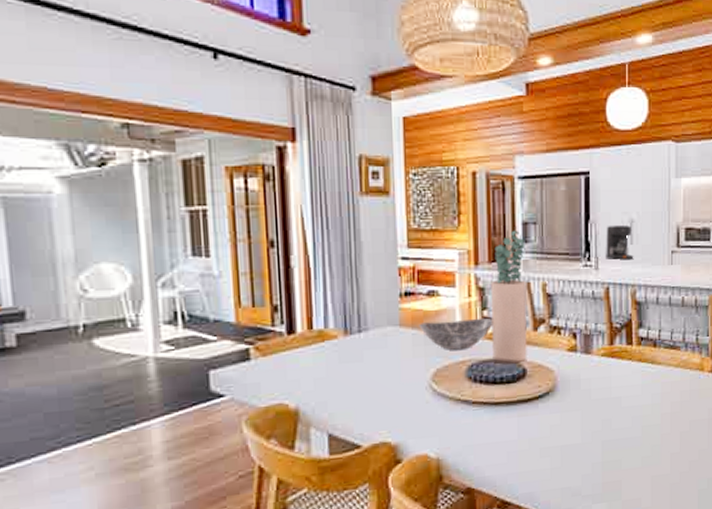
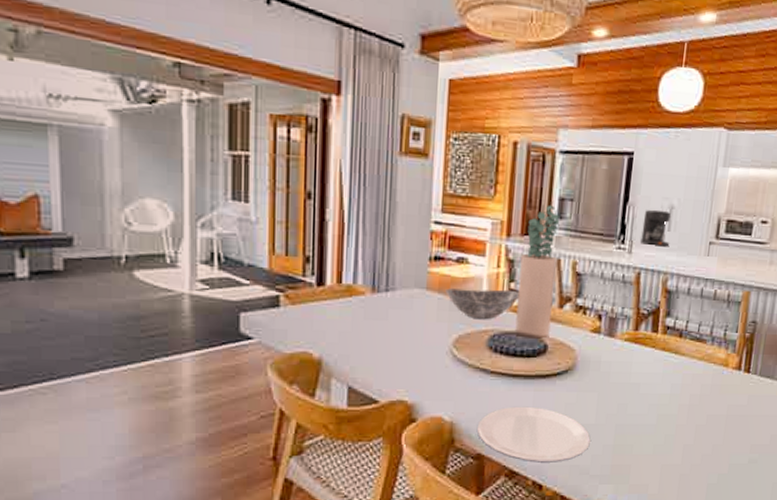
plate: none [464,433,579,490] -> present [476,406,591,463]

